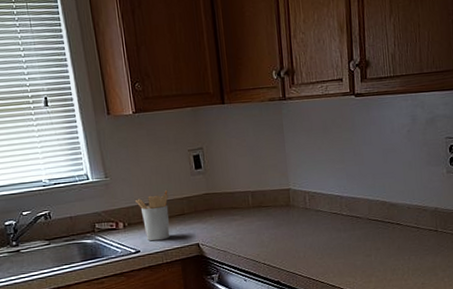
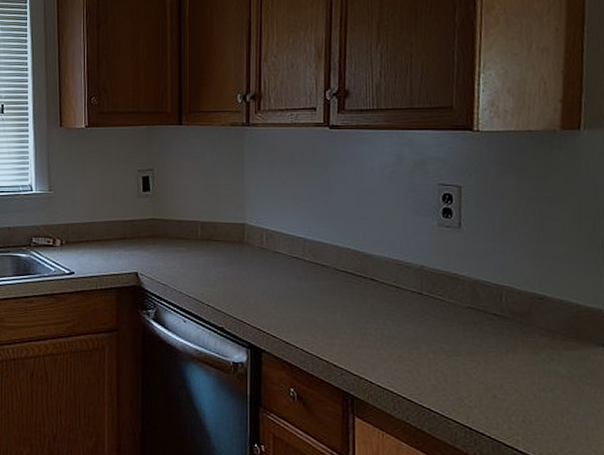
utensil holder: present [136,189,170,241] -> none [76,209,111,264]

